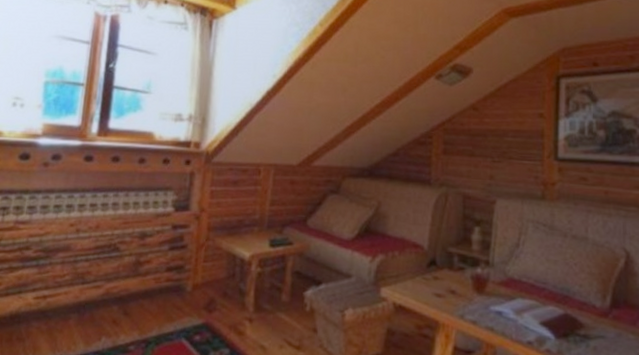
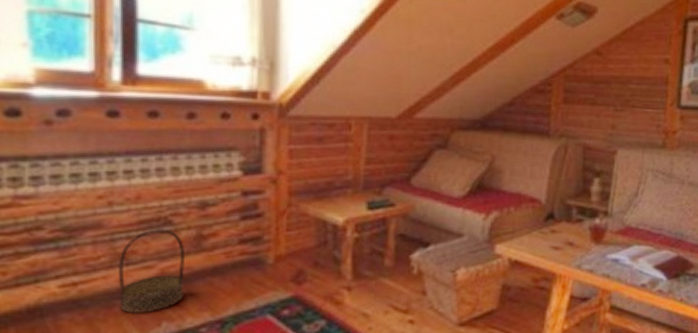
basket: none [74,253,126,328] -> present [118,228,184,314]

